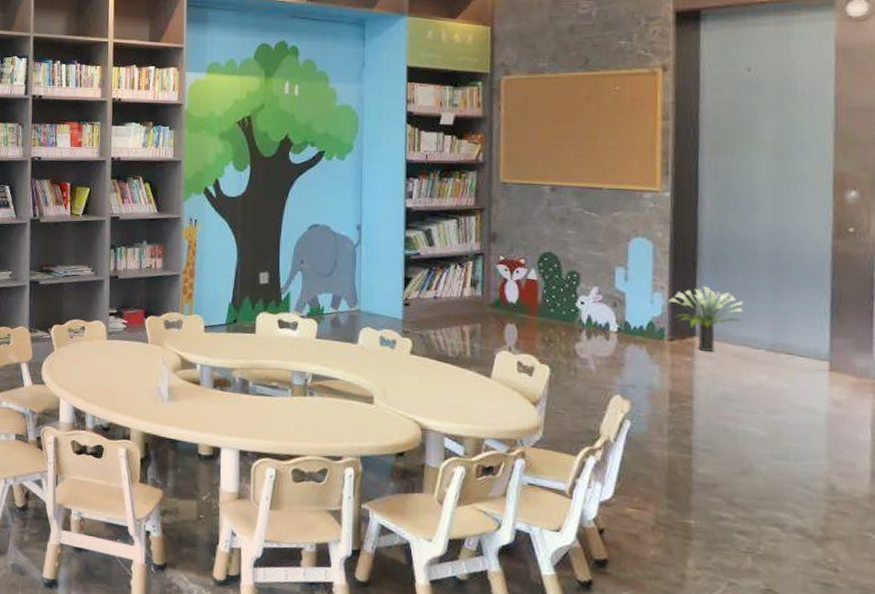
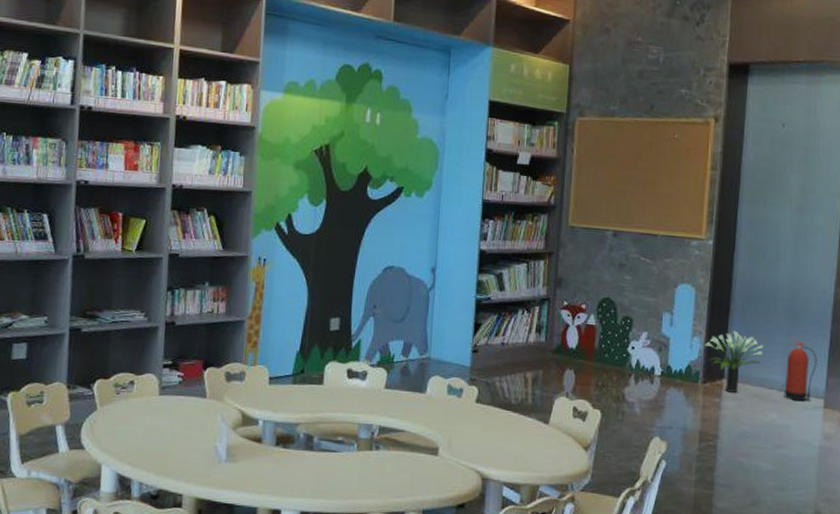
fire extinguisher: none [774,293,816,364] -> present [784,337,817,402]

